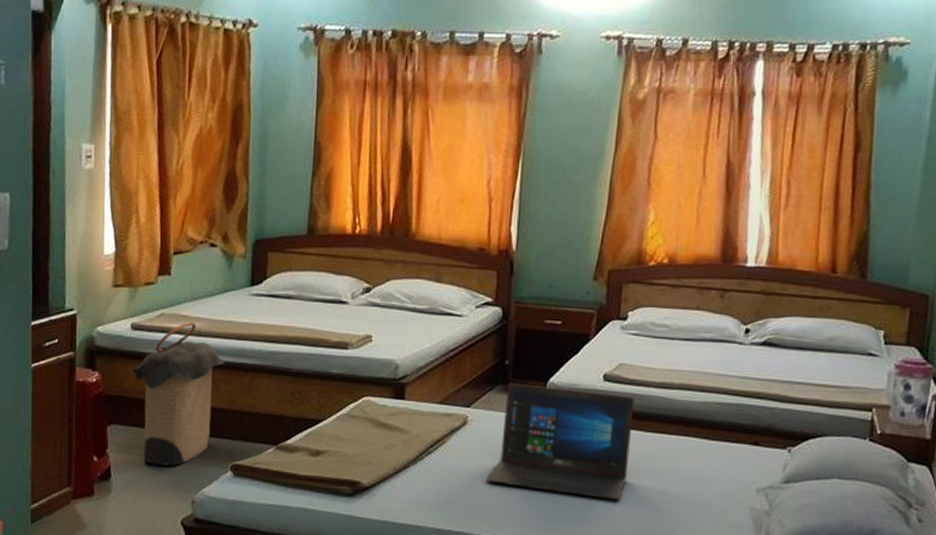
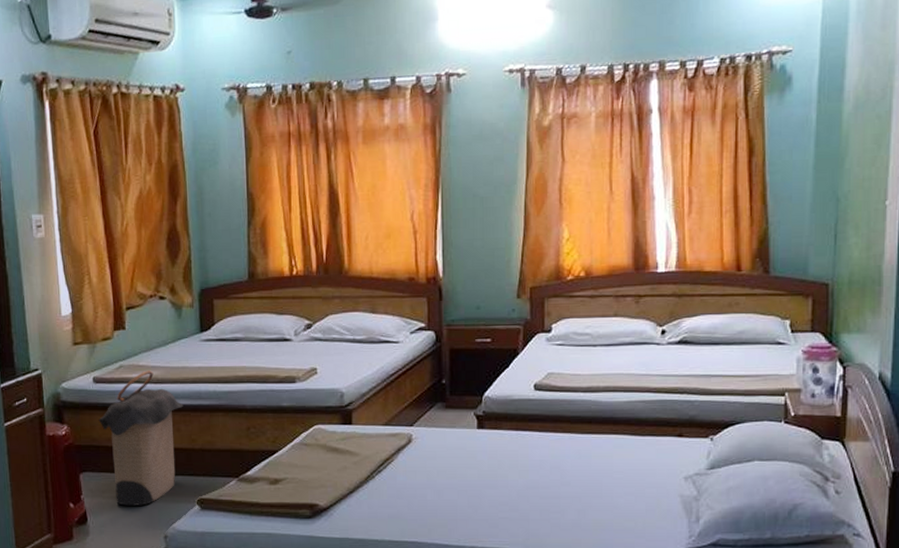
laptop: present [485,383,635,500] -> none [433,400,565,499]

